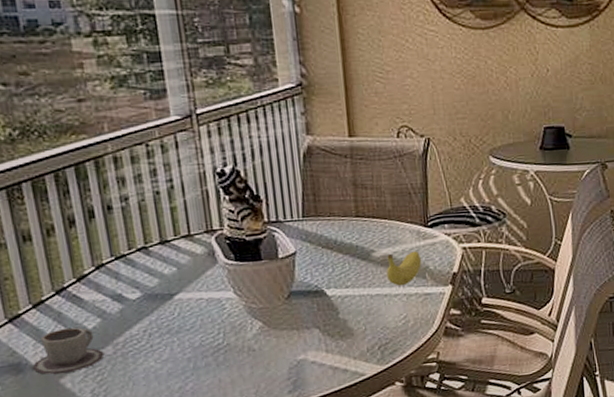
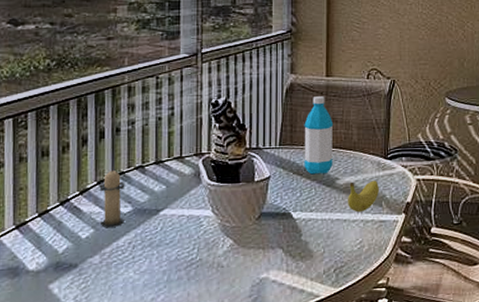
cup: present [31,327,105,375] -> none [27,236,92,280]
candle: none [98,249,136,316] -> present [99,167,126,227]
water bottle: none [328,160,367,248] -> present [304,96,334,175]

